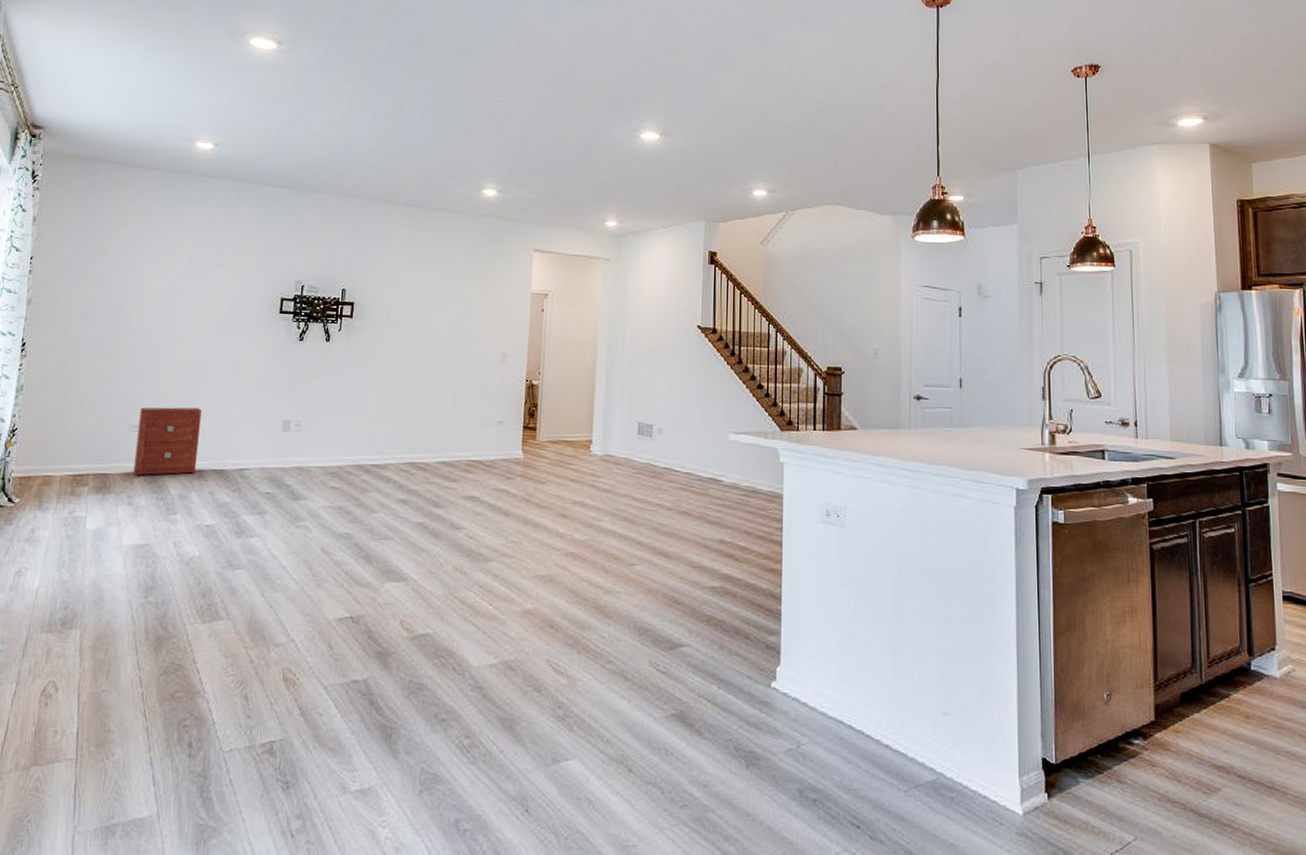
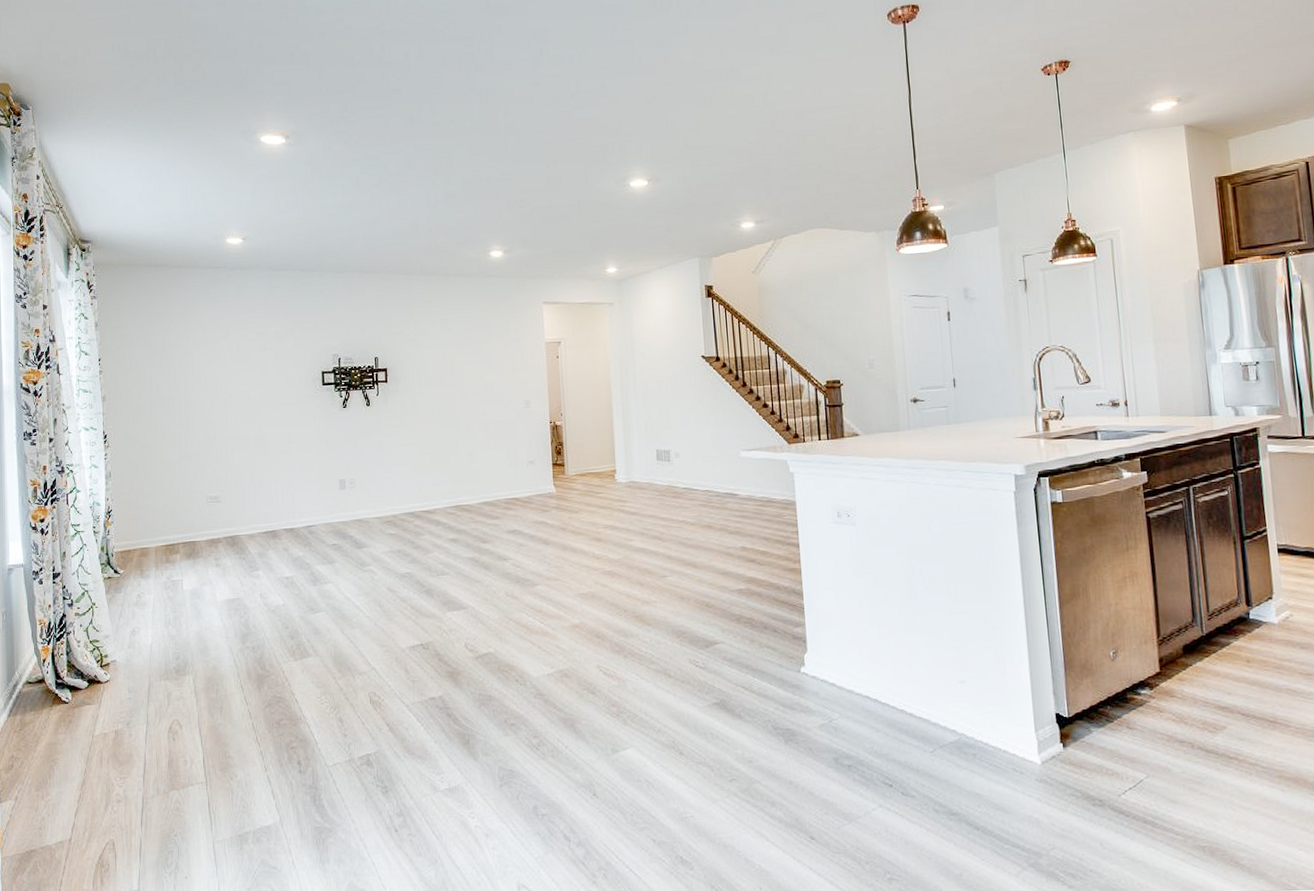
nightstand: present [133,407,202,476] -> none [214,477,269,541]

